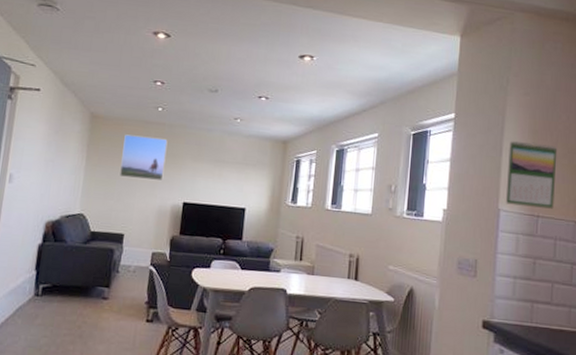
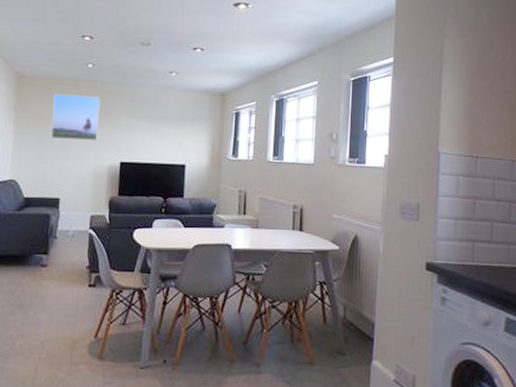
calendar: present [505,140,558,209] -> none [445,82,495,149]

